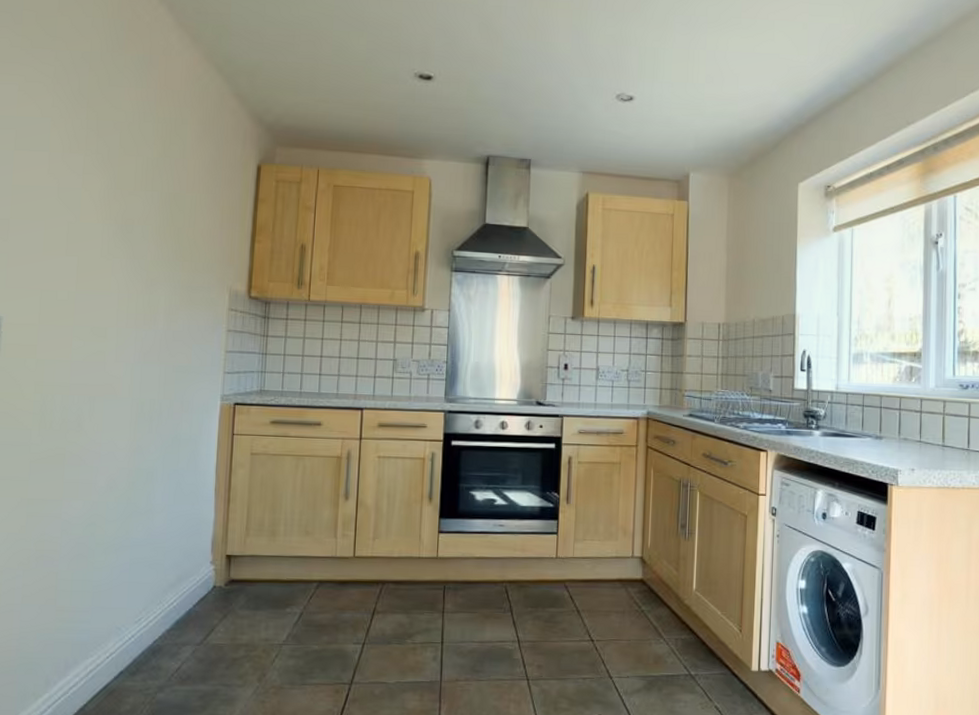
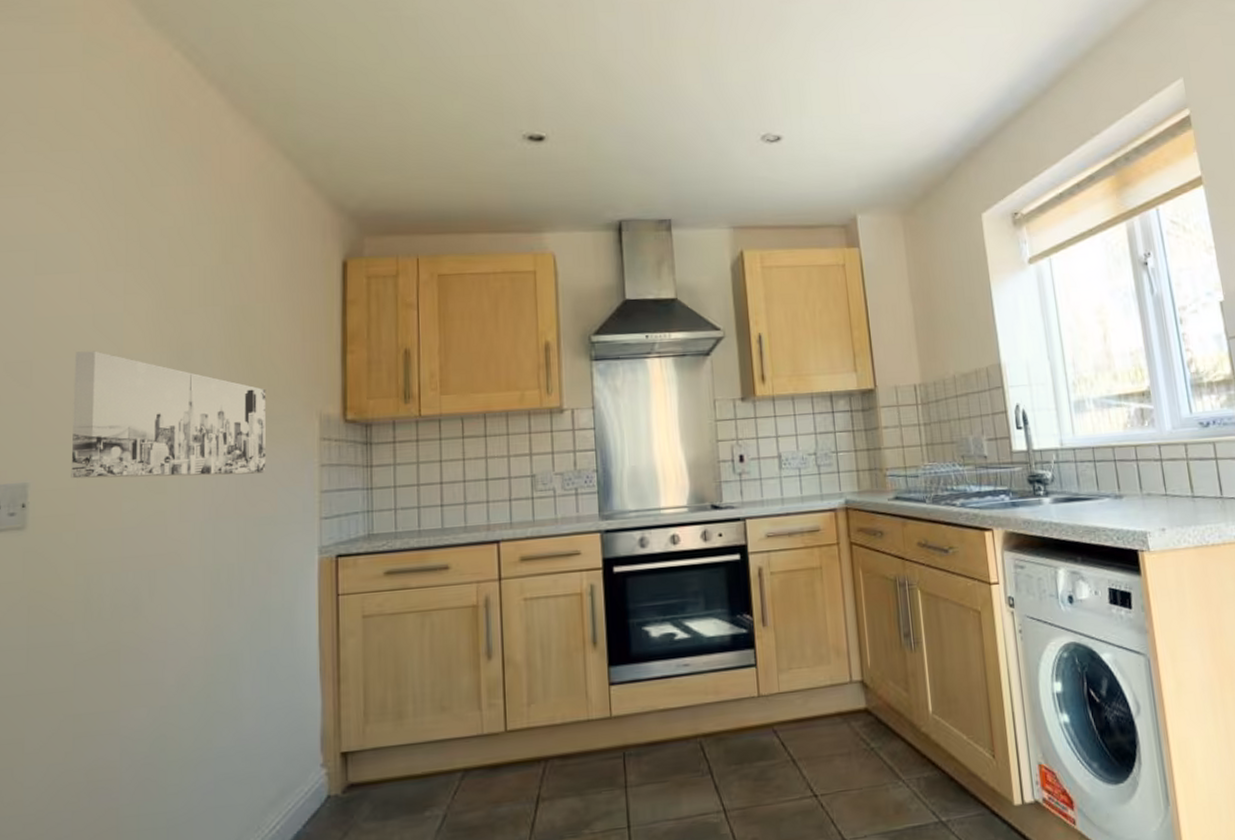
wall art: none [34,216,189,332] -> present [71,351,267,479]

